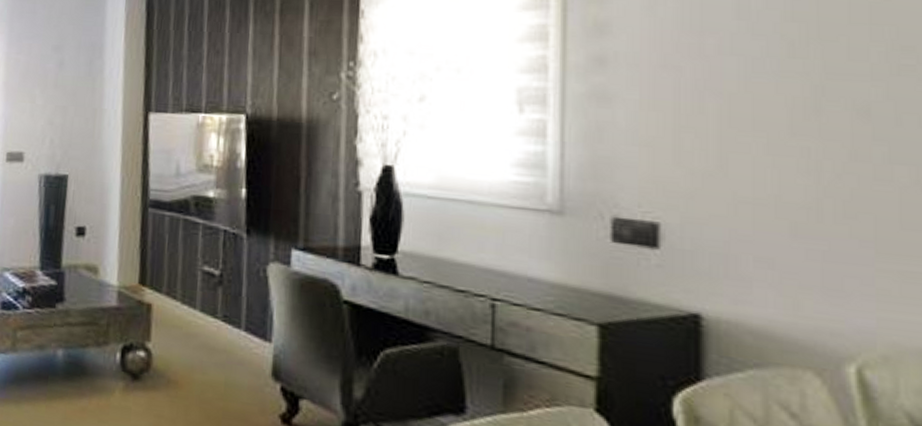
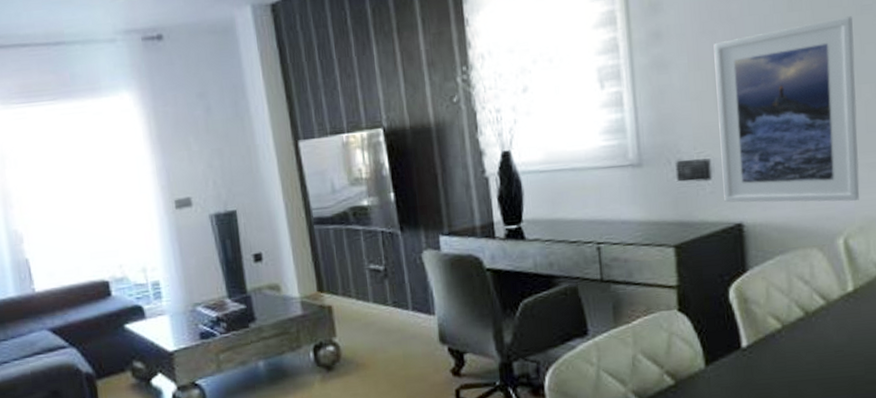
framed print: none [676,75,887,318] -> present [713,16,860,203]

